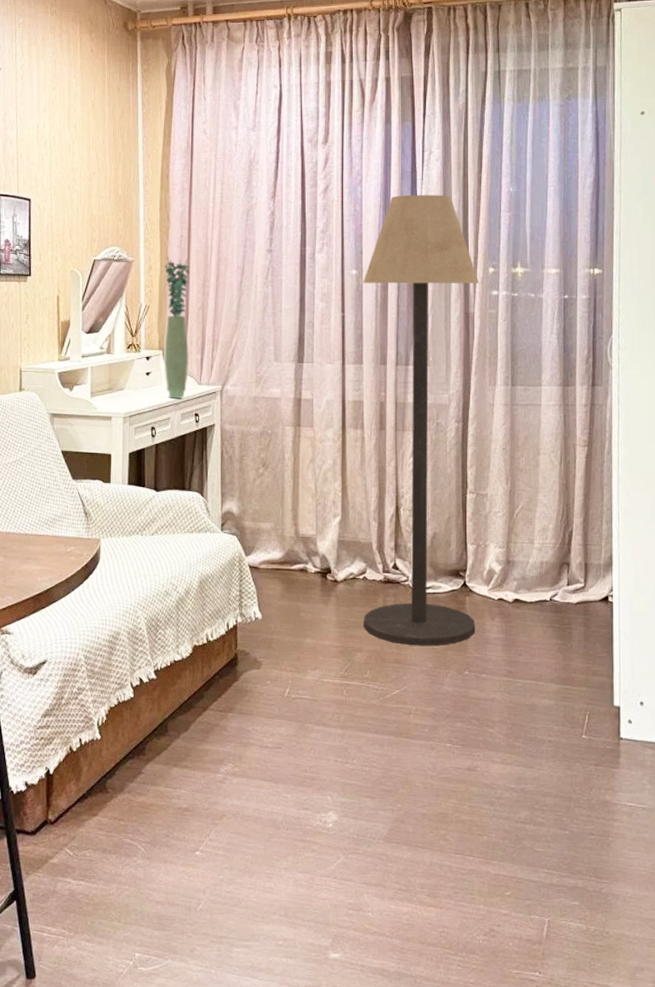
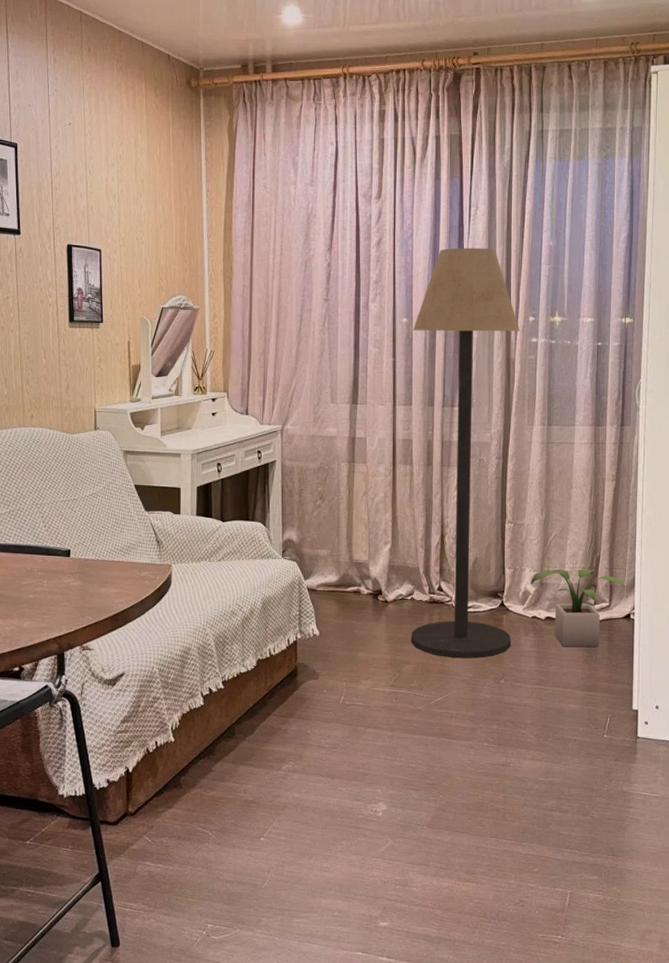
vase: present [164,257,190,399] -> none [228,305,252,437]
potted plant: none [496,544,602,634] -> present [531,568,626,648]

